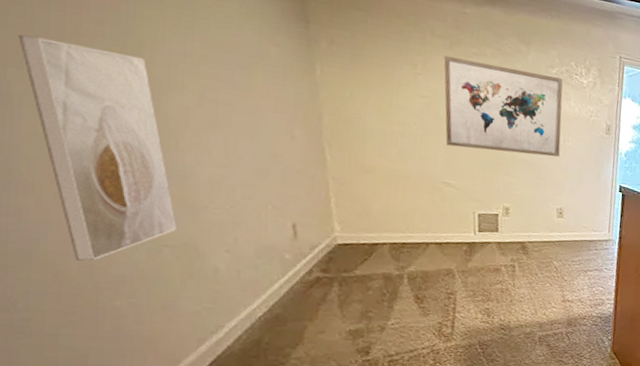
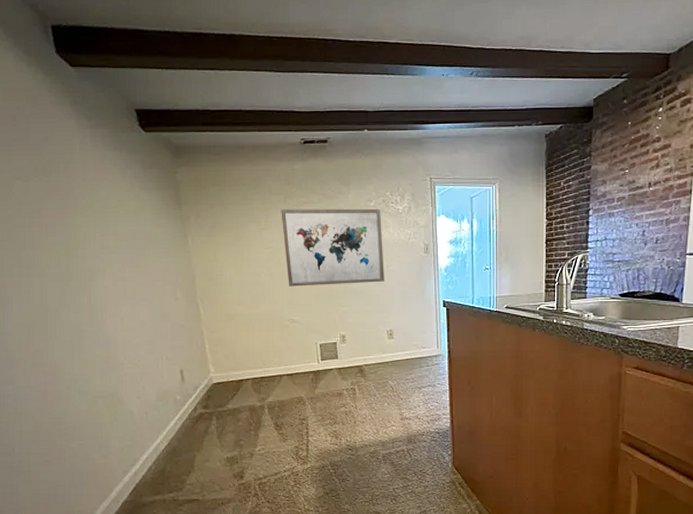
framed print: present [18,34,178,262] -> none [9,253,106,414]

